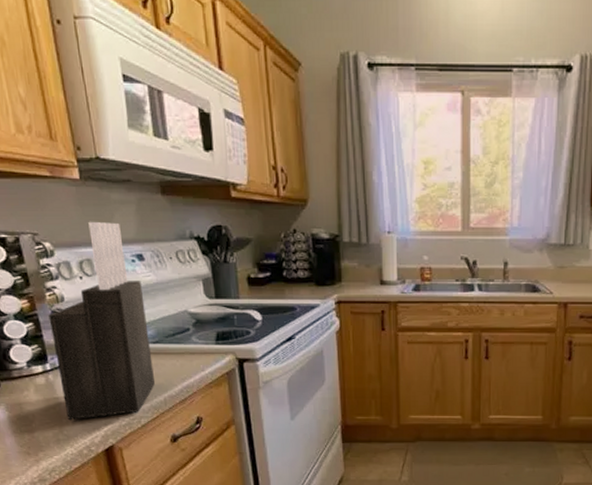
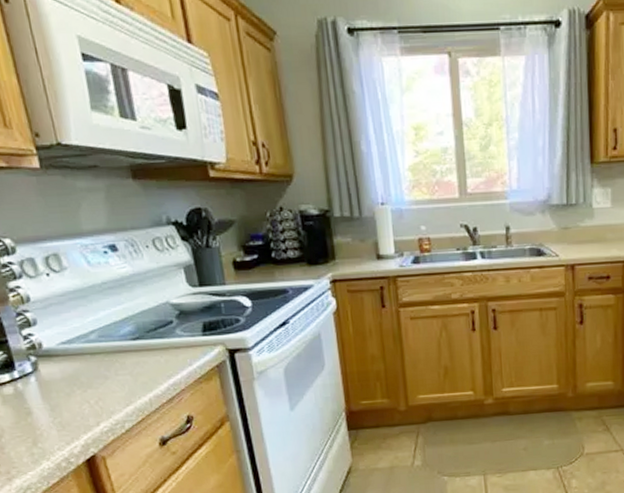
knife block: present [48,221,156,421] -> none [13,212,139,432]

